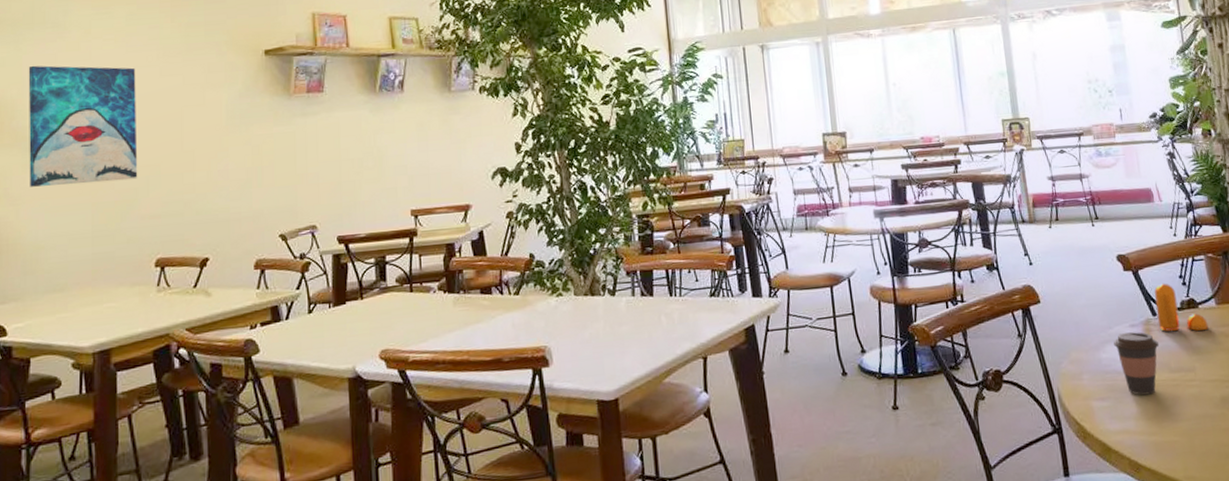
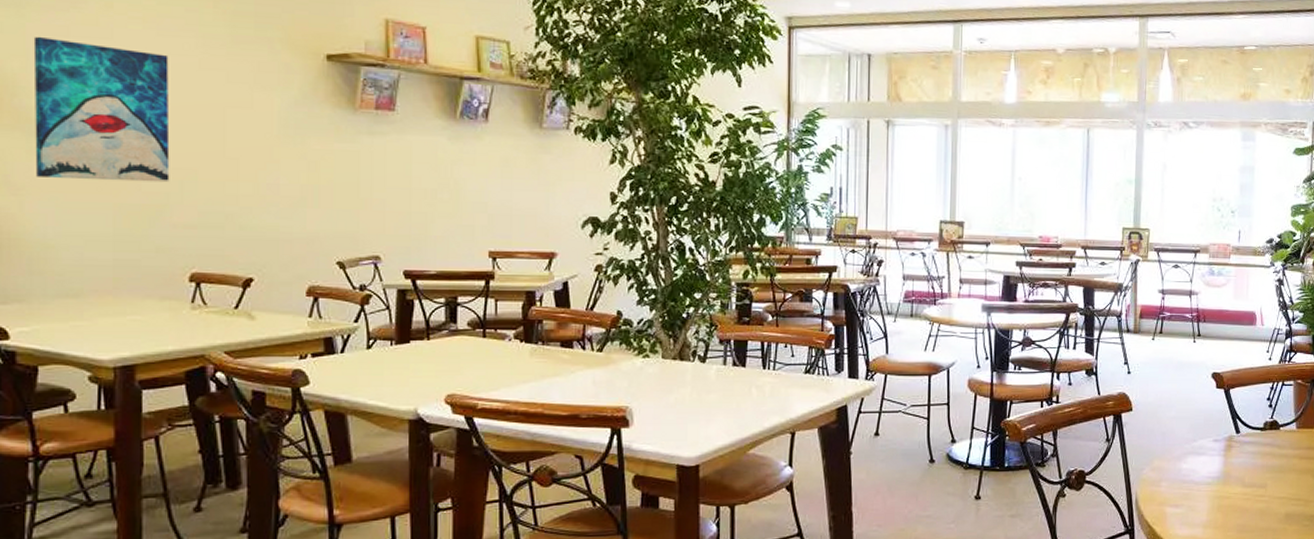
coffee cup: present [1113,332,1160,396] -> none [1194,447,1238,506]
pepper shaker: present [1154,283,1209,332] -> none [1240,403,1286,451]

